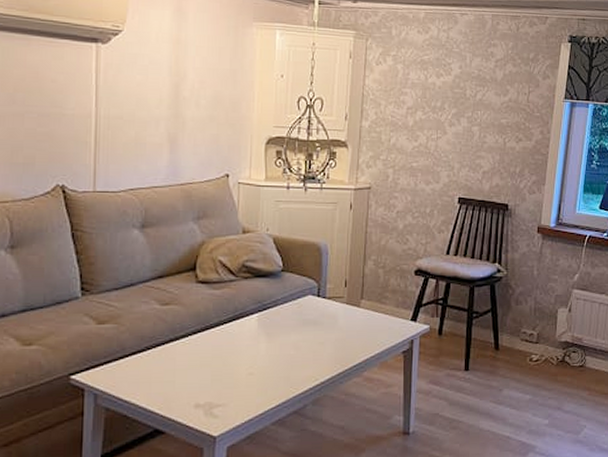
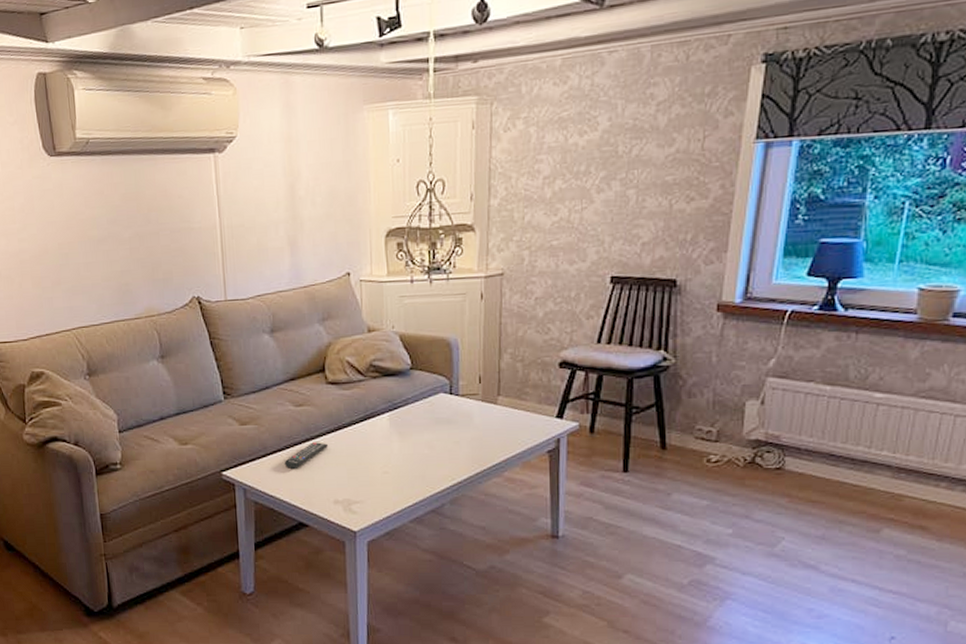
remote control: none [143,343,194,371] -> present [284,442,329,469]

